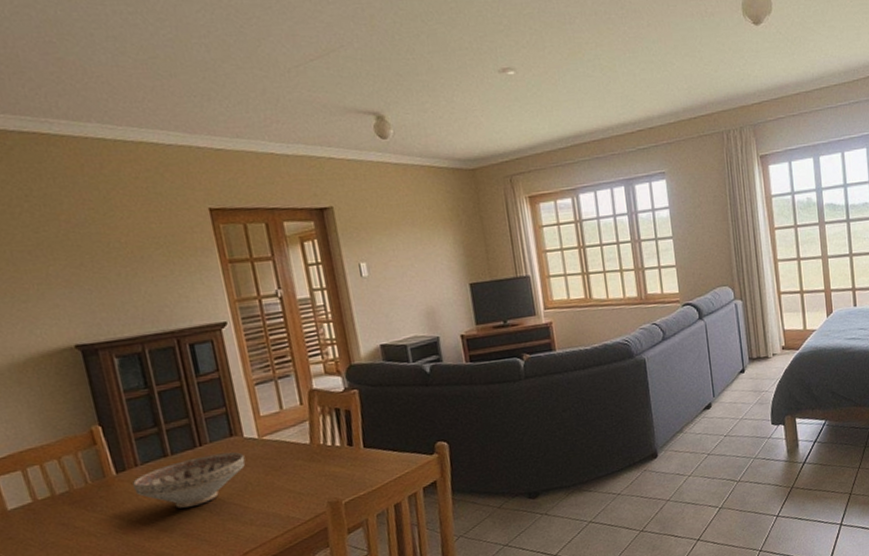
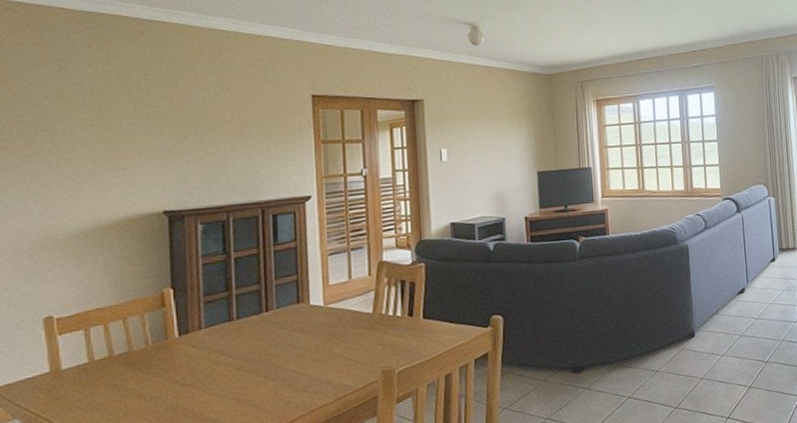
decorative bowl: present [133,452,246,509] -> none [194,318,308,373]

